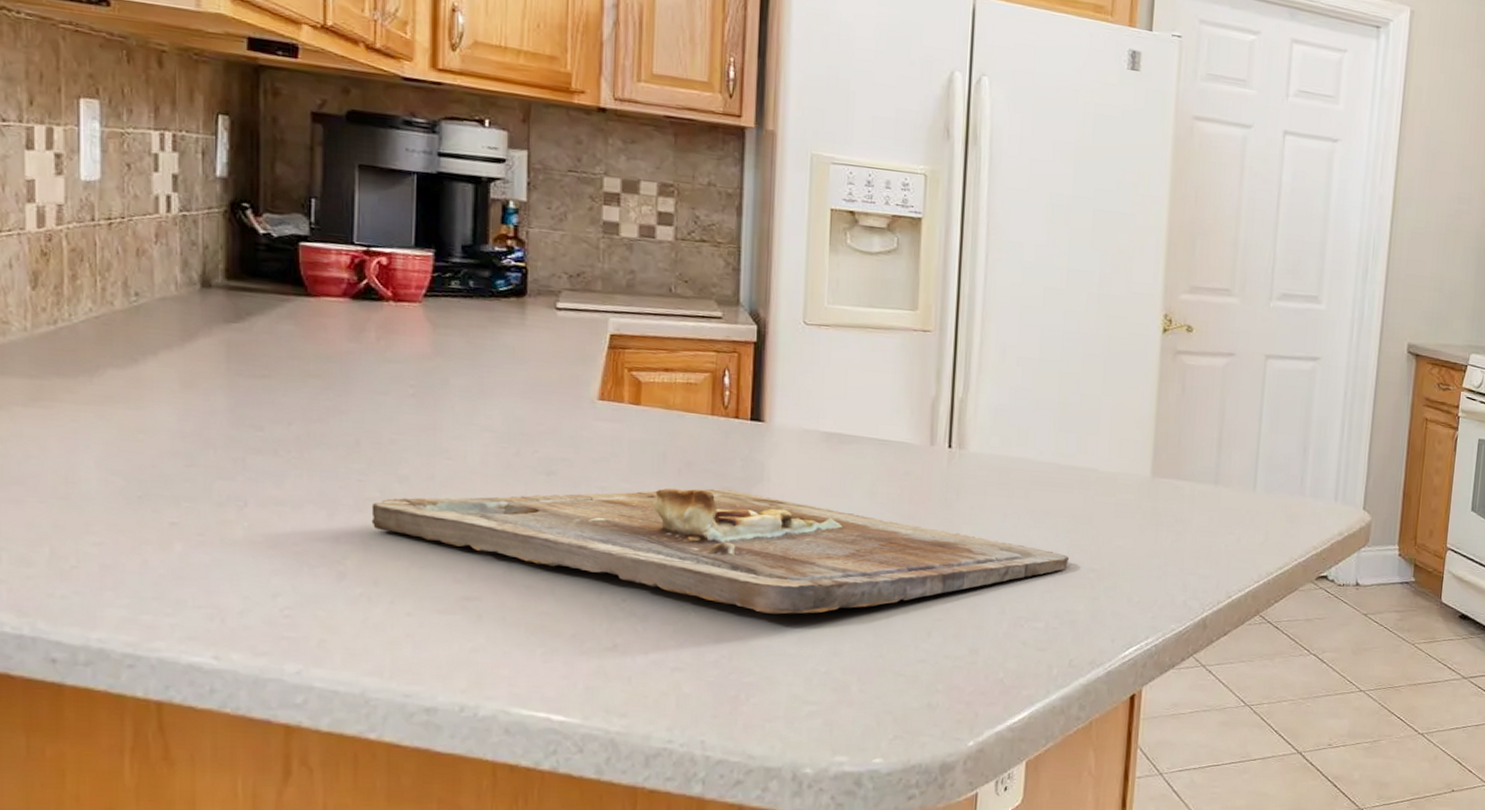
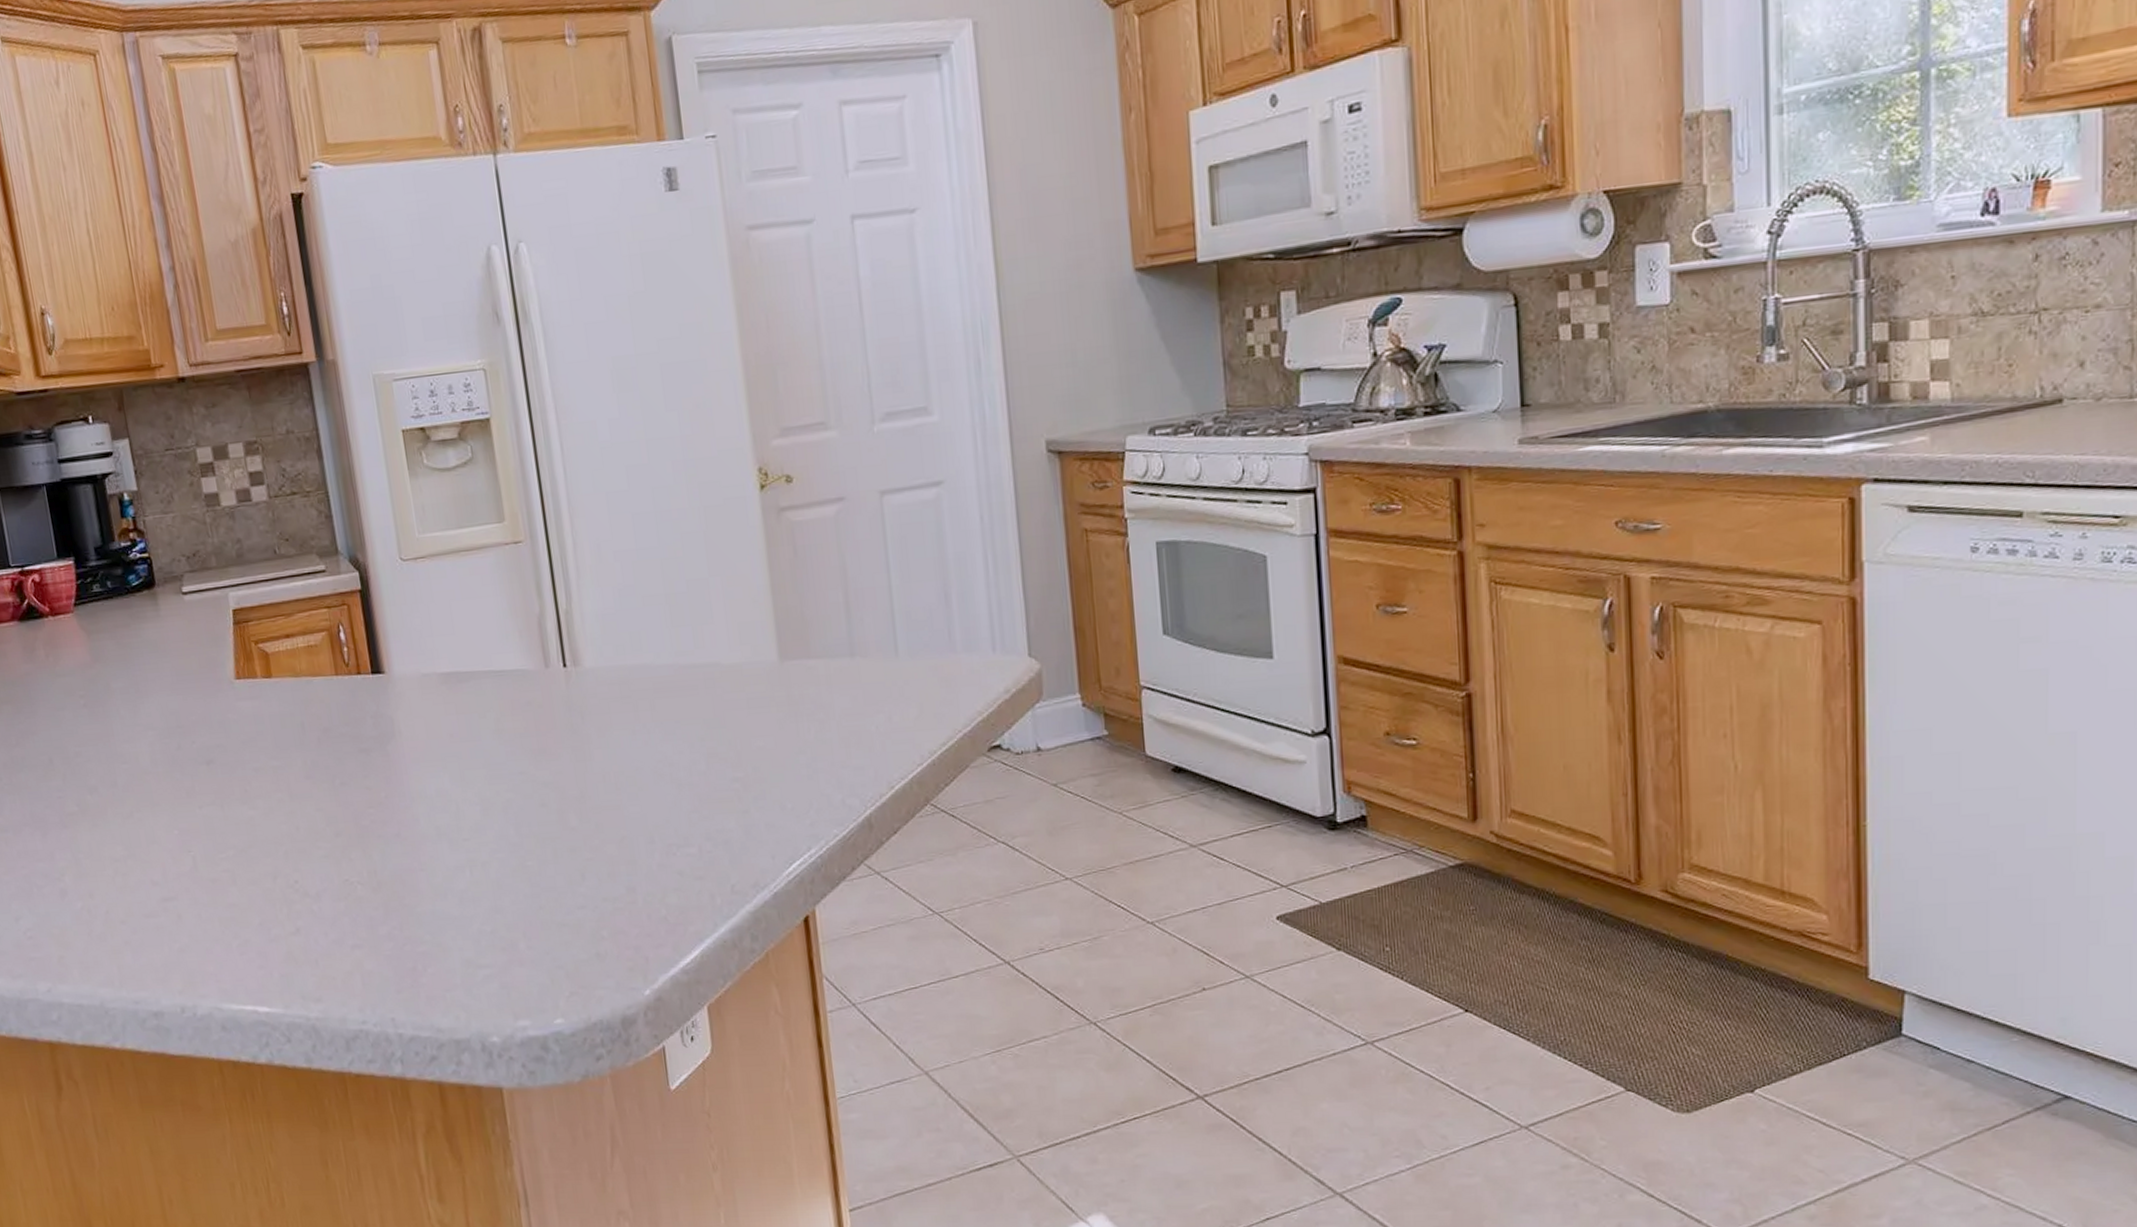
cutting board: present [371,488,1069,615] -> none [73,751,710,877]

